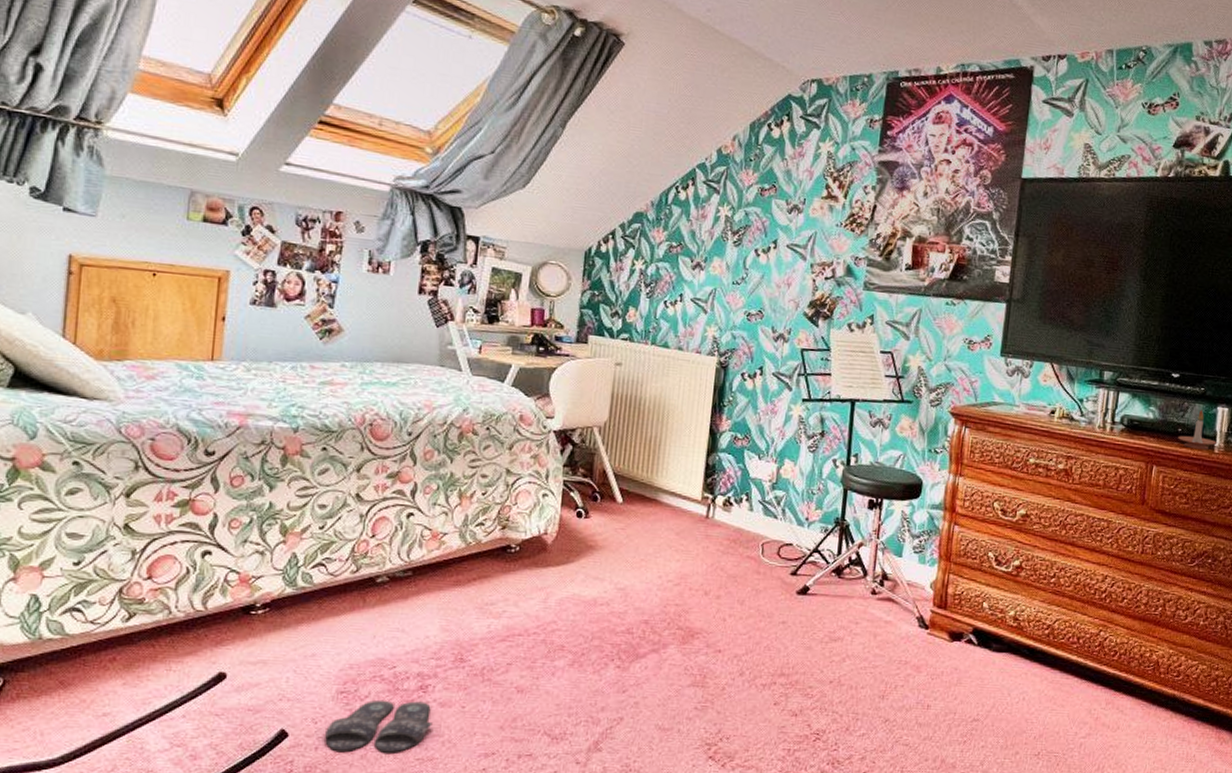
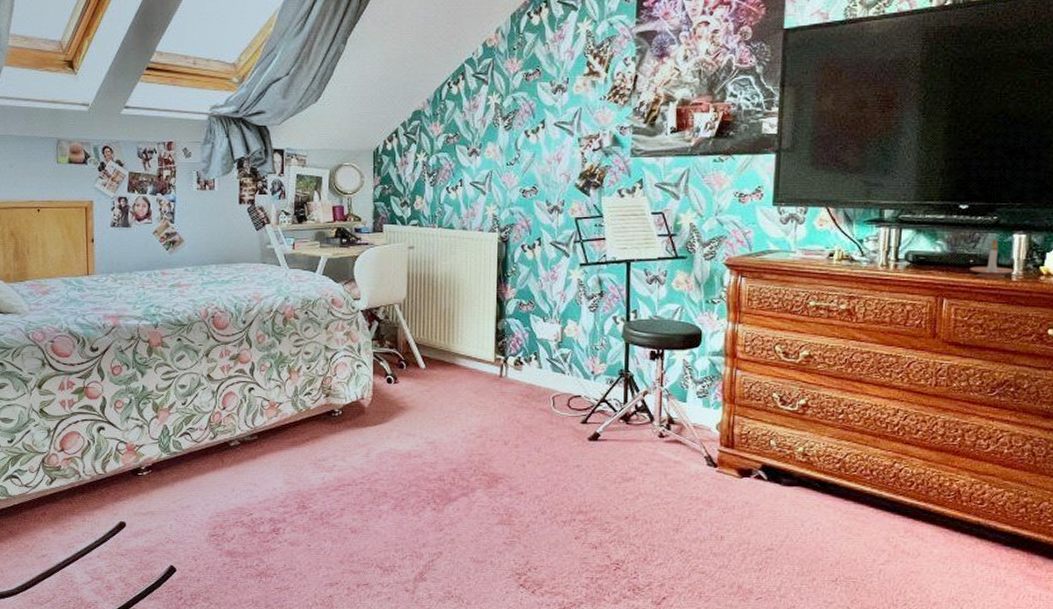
slippers: present [325,699,433,753] -> none [204,541,286,584]

